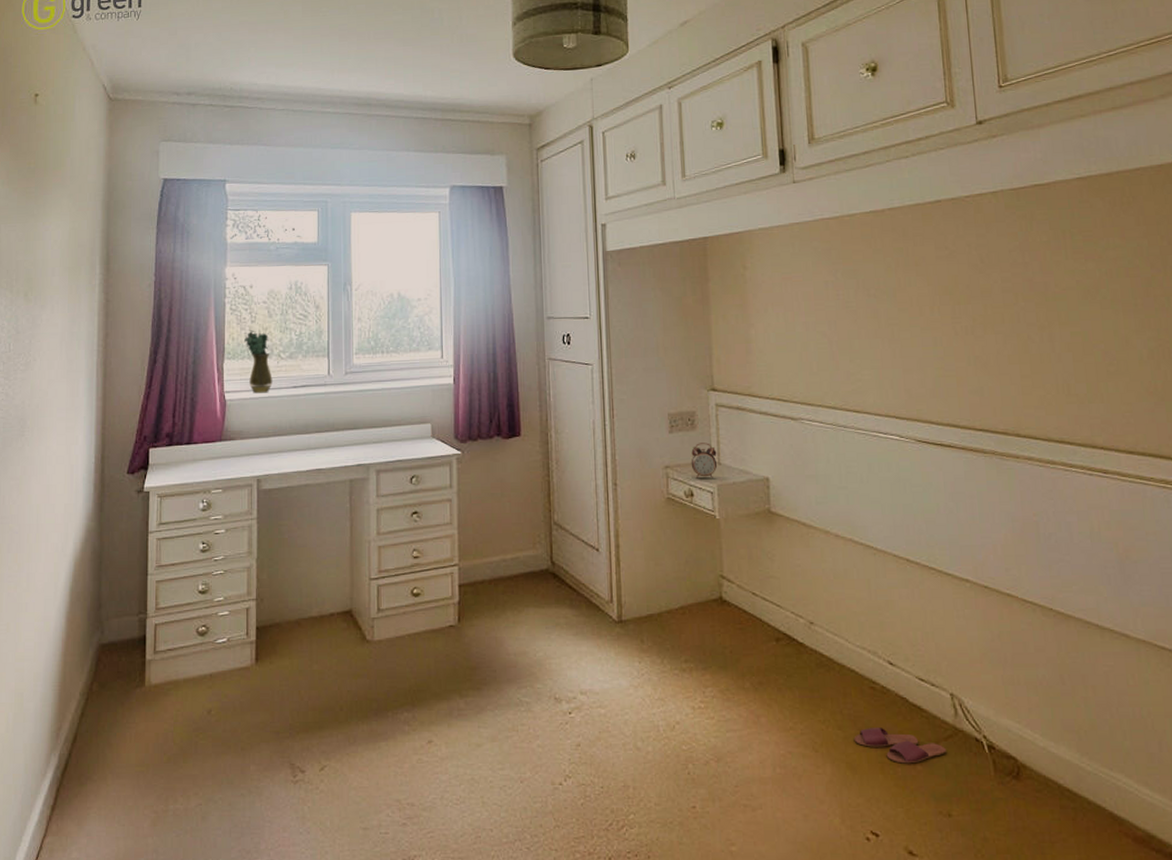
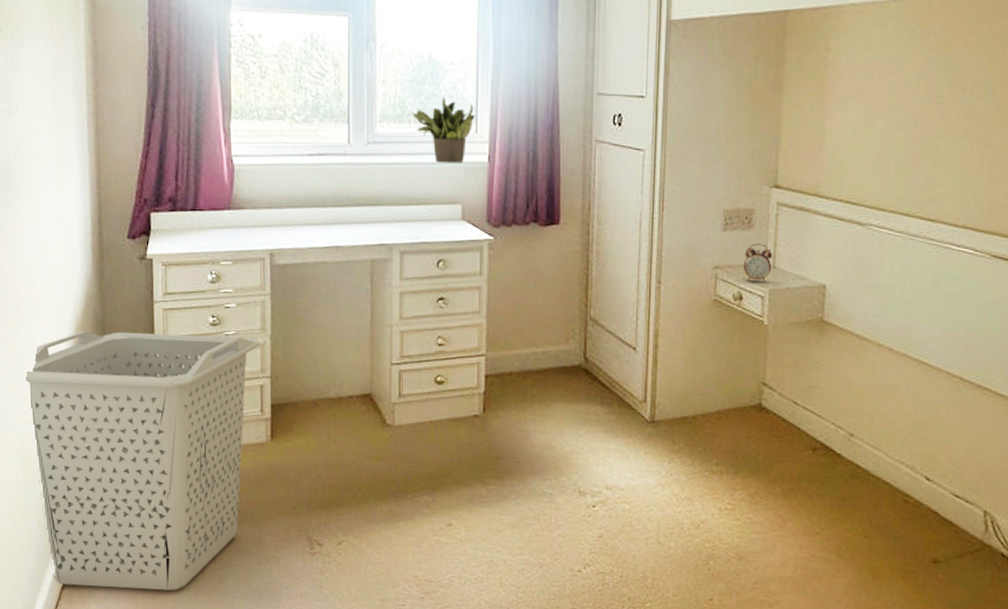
laundry basket: none [24,561,247,833] -> present [26,330,261,591]
vase: present [243,329,273,394] -> none [252,86,286,160]
potted plant: none [383,328,440,387] -> present [410,96,475,163]
slippers: present [854,728,947,764] -> none [879,538,972,573]

